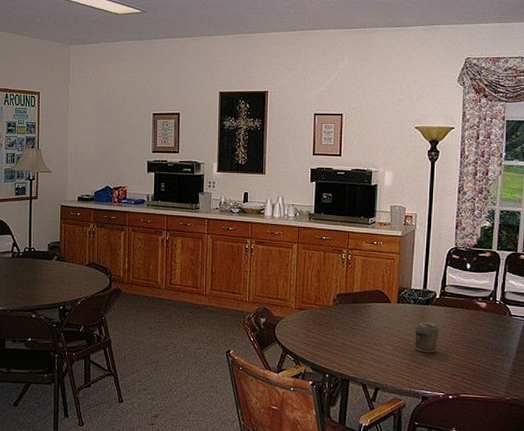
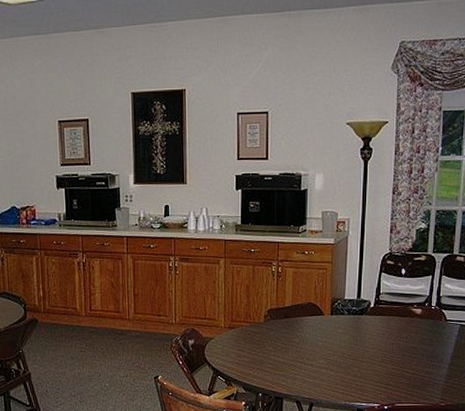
jar: present [415,322,440,353] -> none [349,333,374,365]

